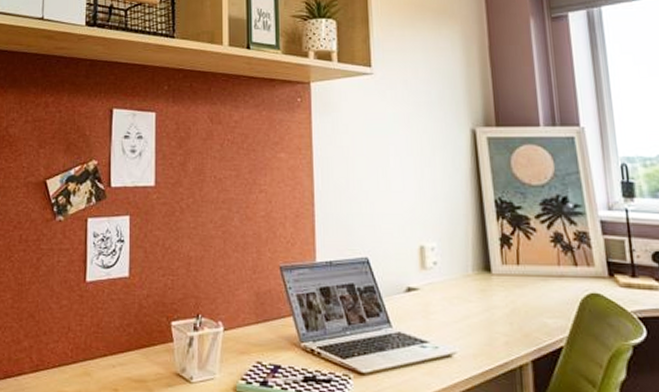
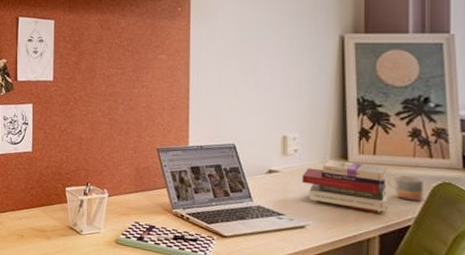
books: none [444,273,538,335] -> present [302,160,388,214]
mug: none [532,286,573,317] -> present [385,174,423,201]

